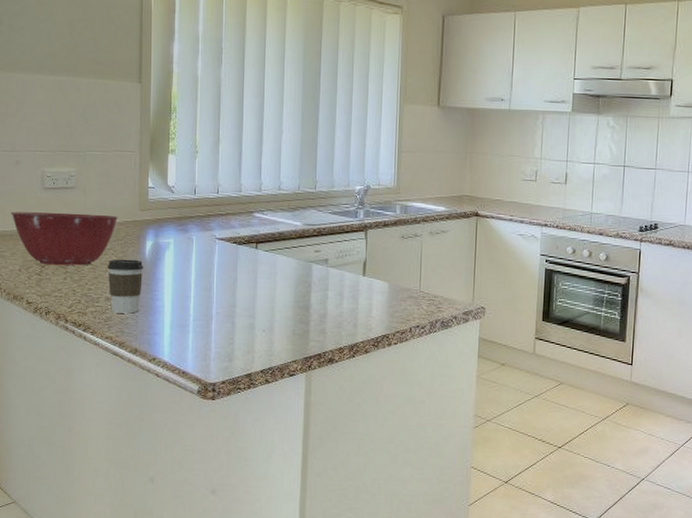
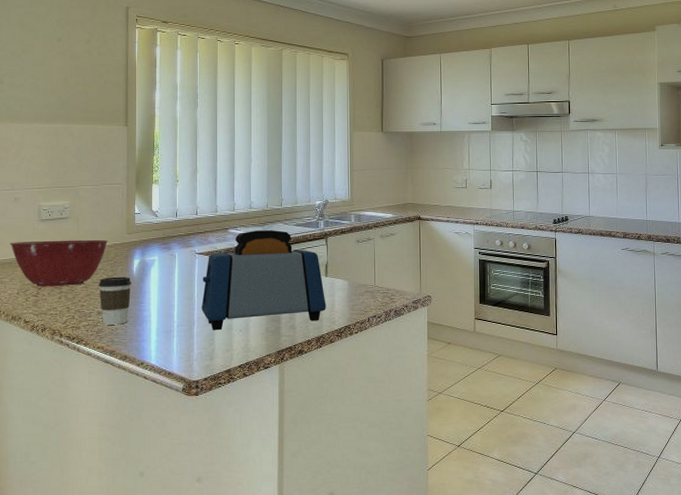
toaster: none [220,216,363,329] -> present [201,229,326,331]

